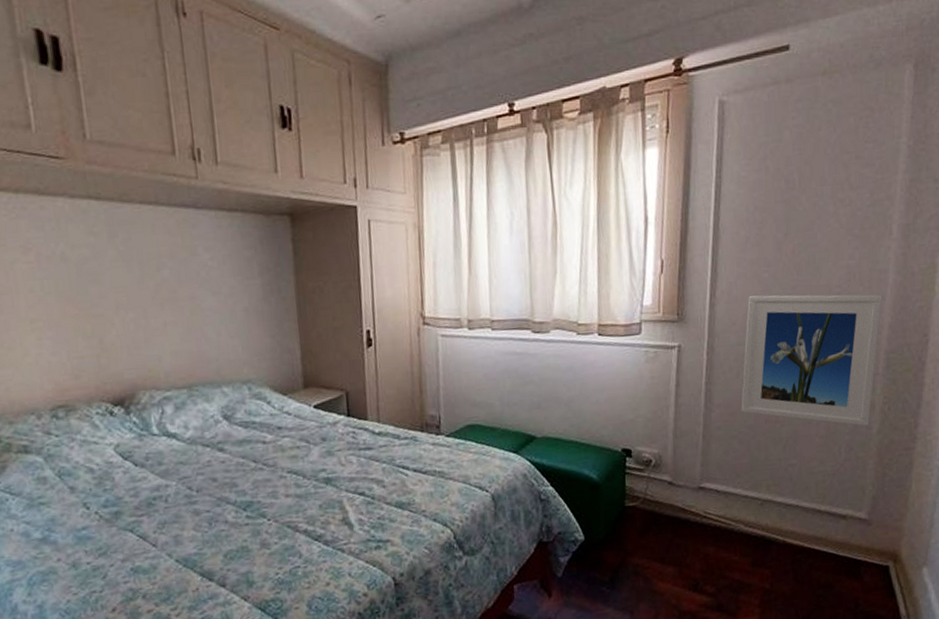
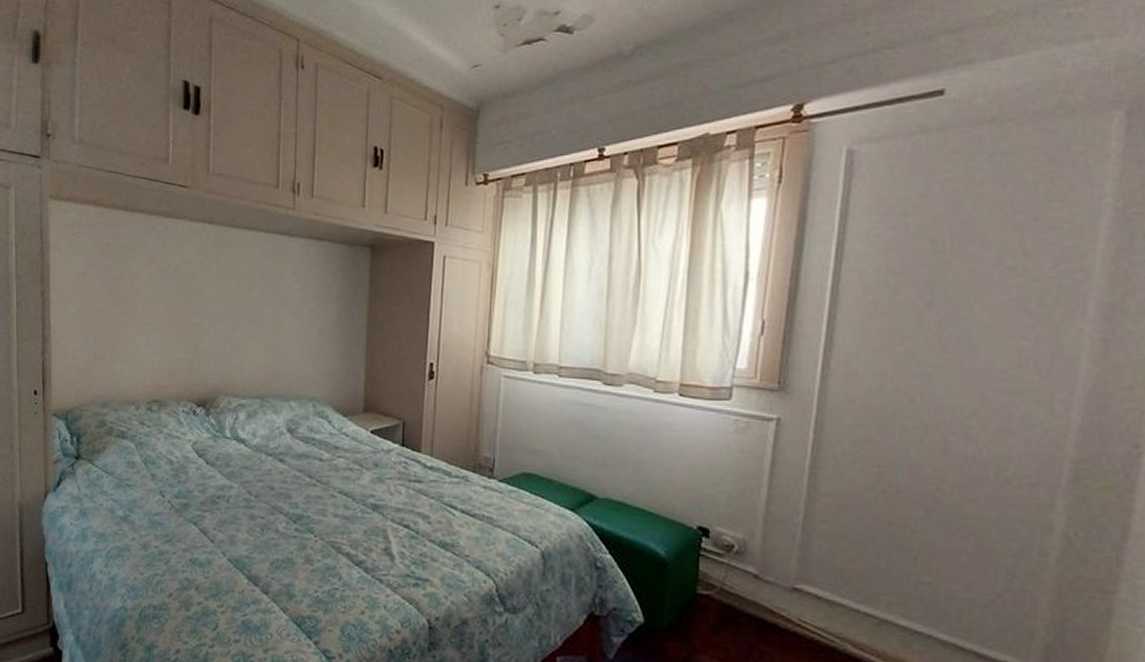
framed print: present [741,294,883,426] -> none [856,370,1070,551]

